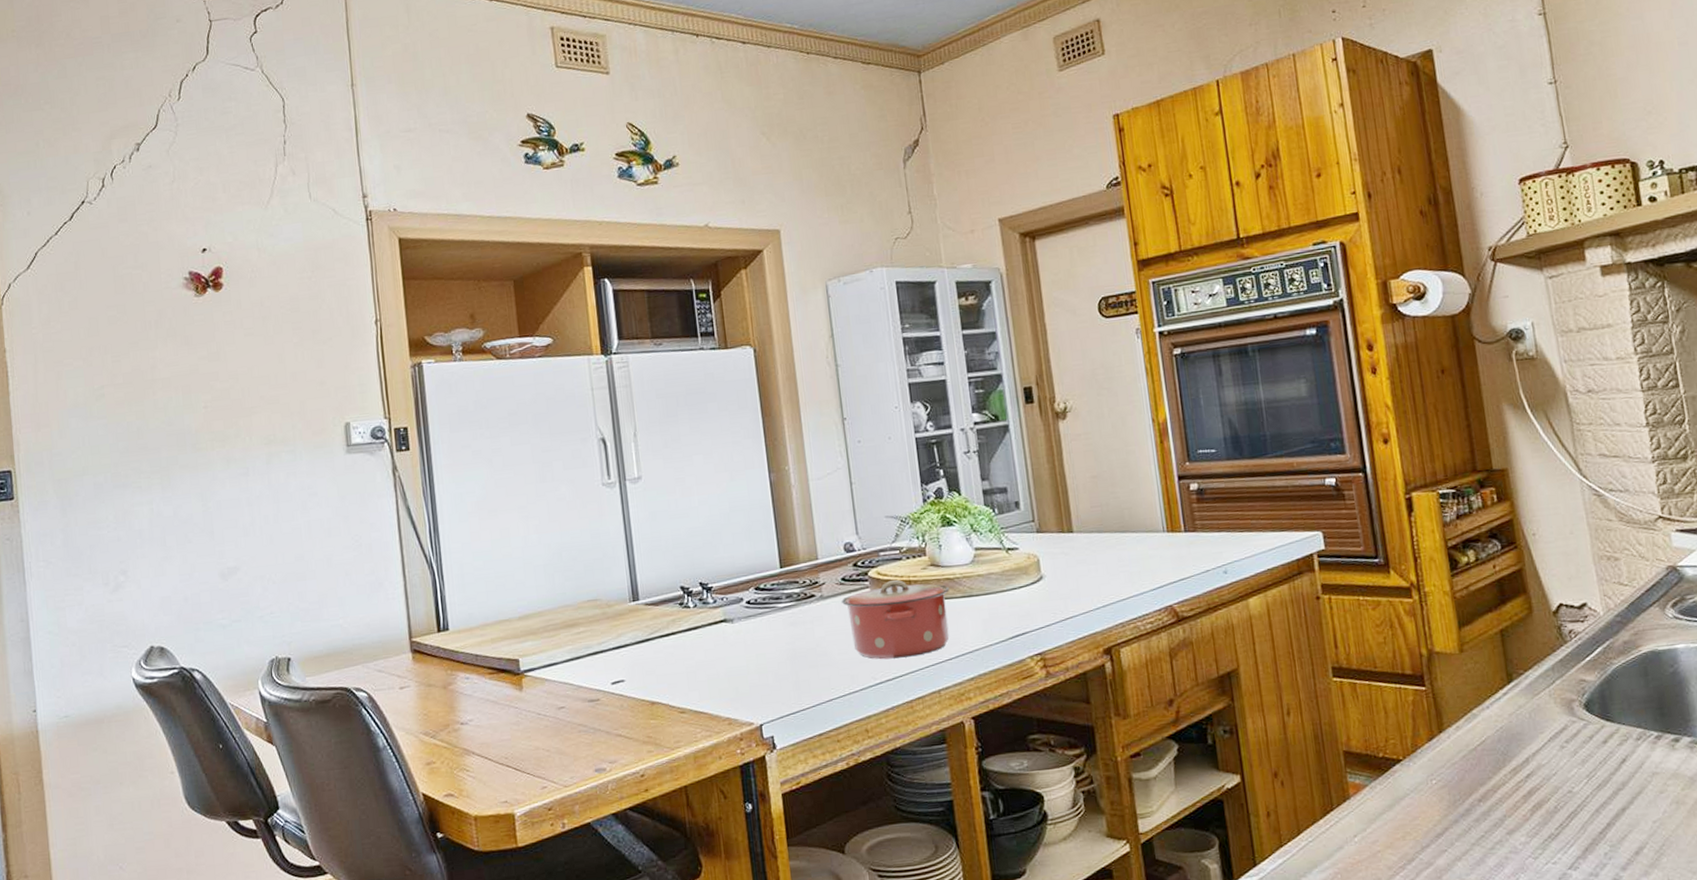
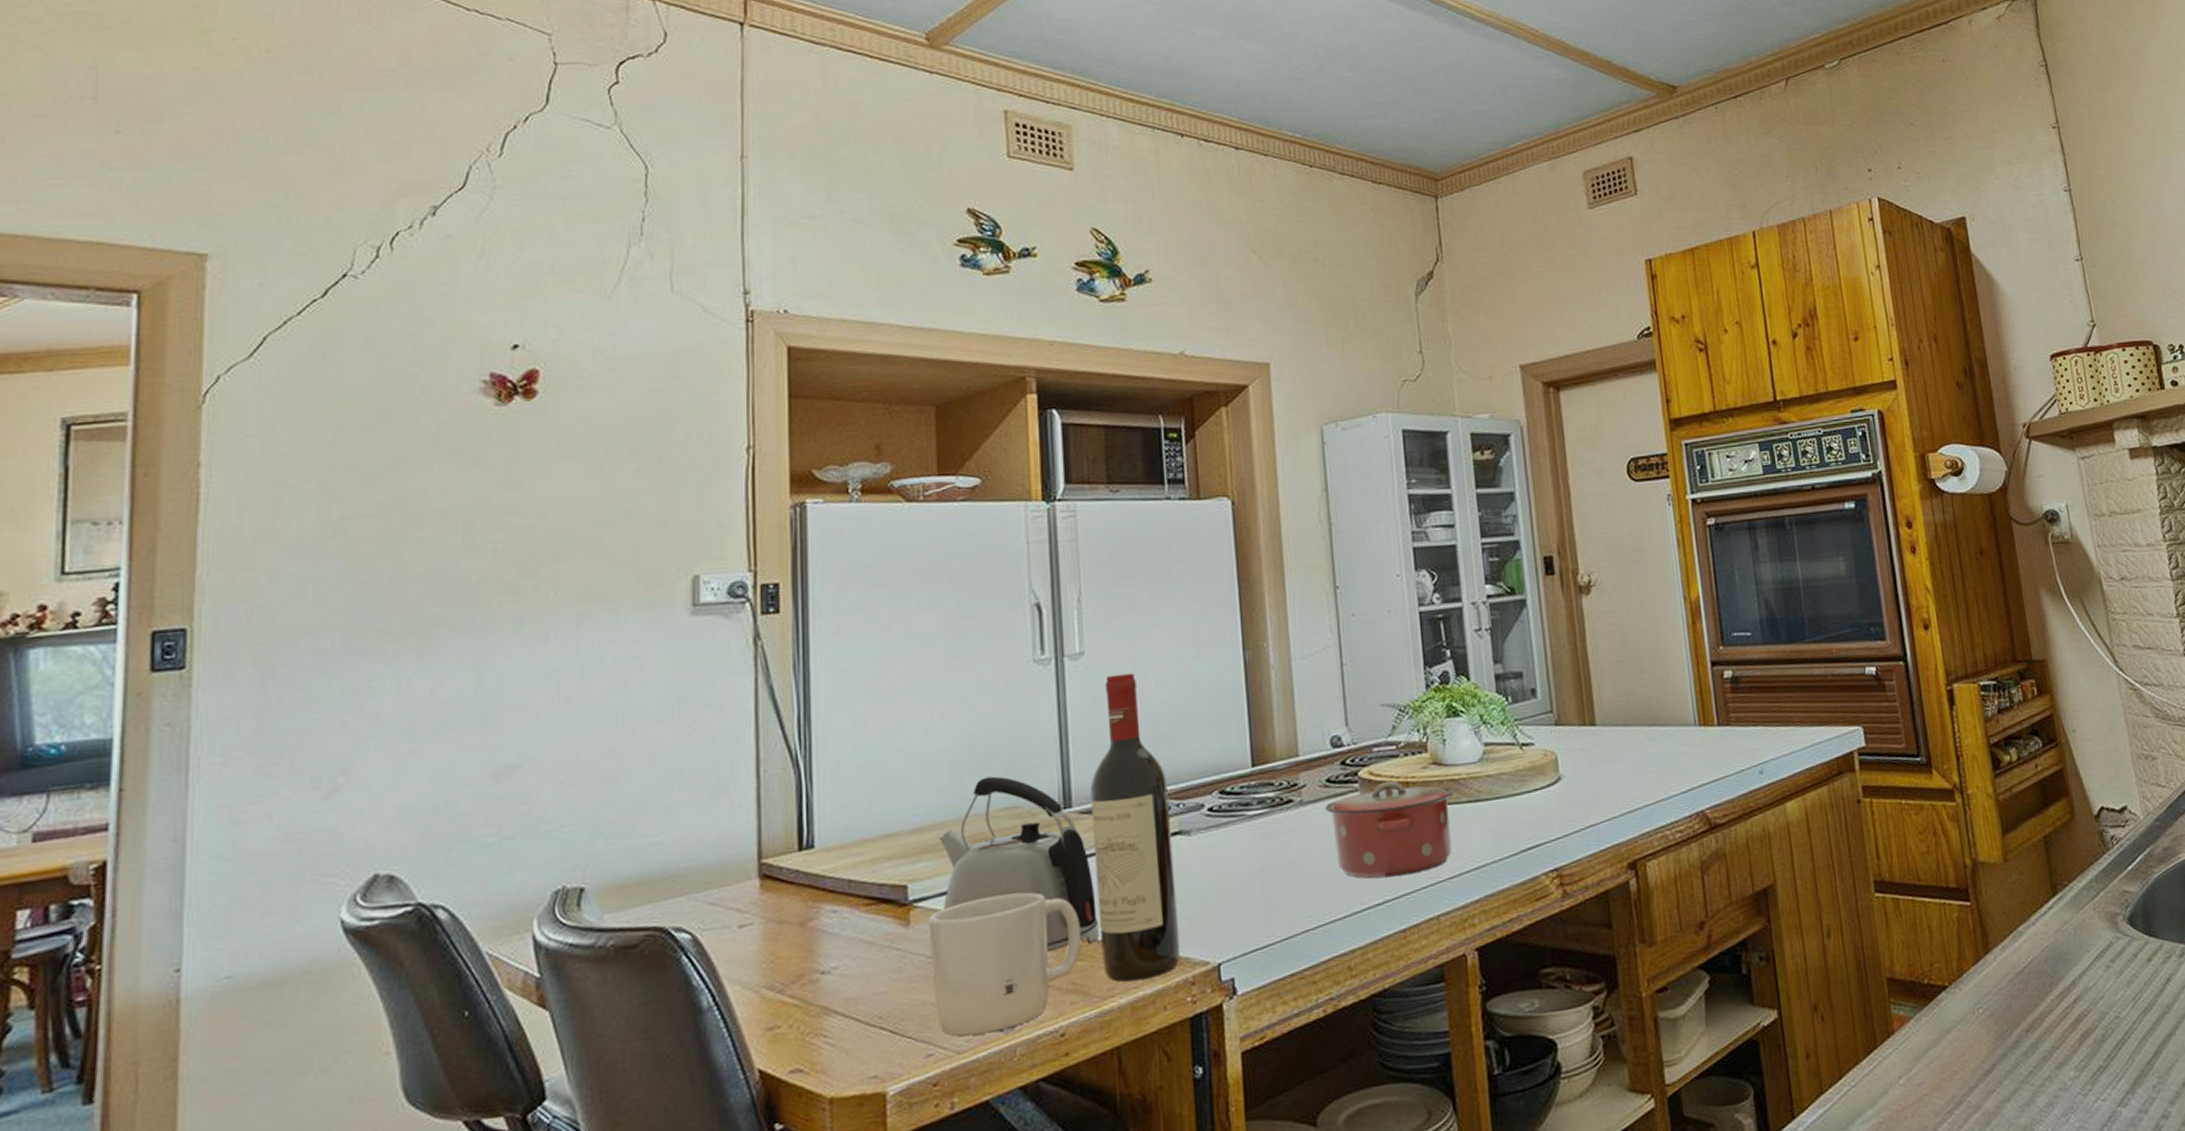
mug: none [535,665,653,774] -> present [928,891,1082,1037]
kettle: none [539,575,666,713] -> present [938,776,1100,953]
wine bottle: none [652,493,730,737] -> present [1090,673,1181,982]

